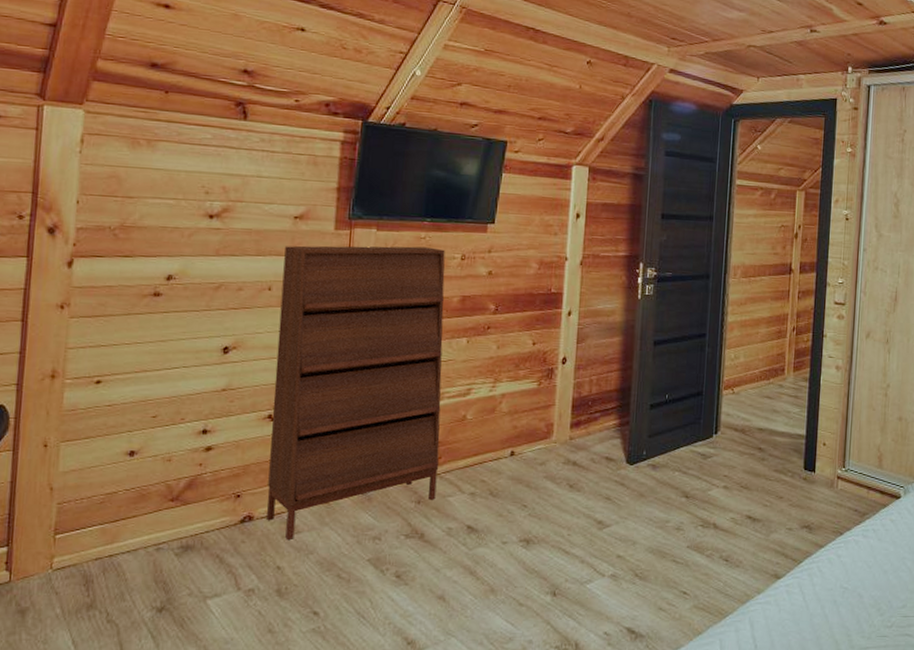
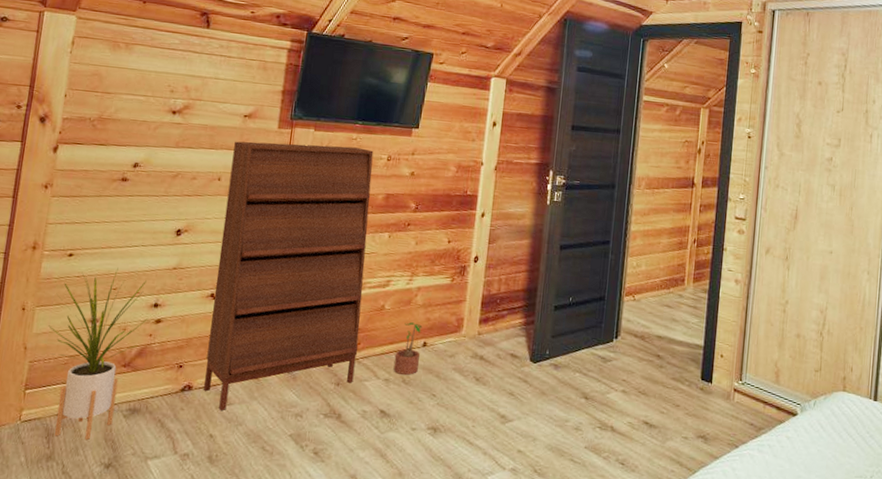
house plant: none [78,393,197,583] -> present [49,268,149,440]
potted plant: none [479,431,509,487] -> present [393,322,423,375]

